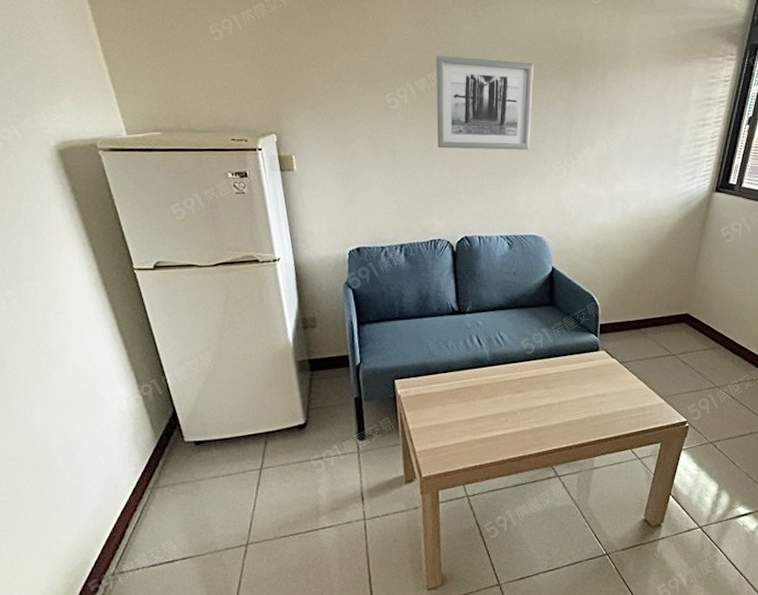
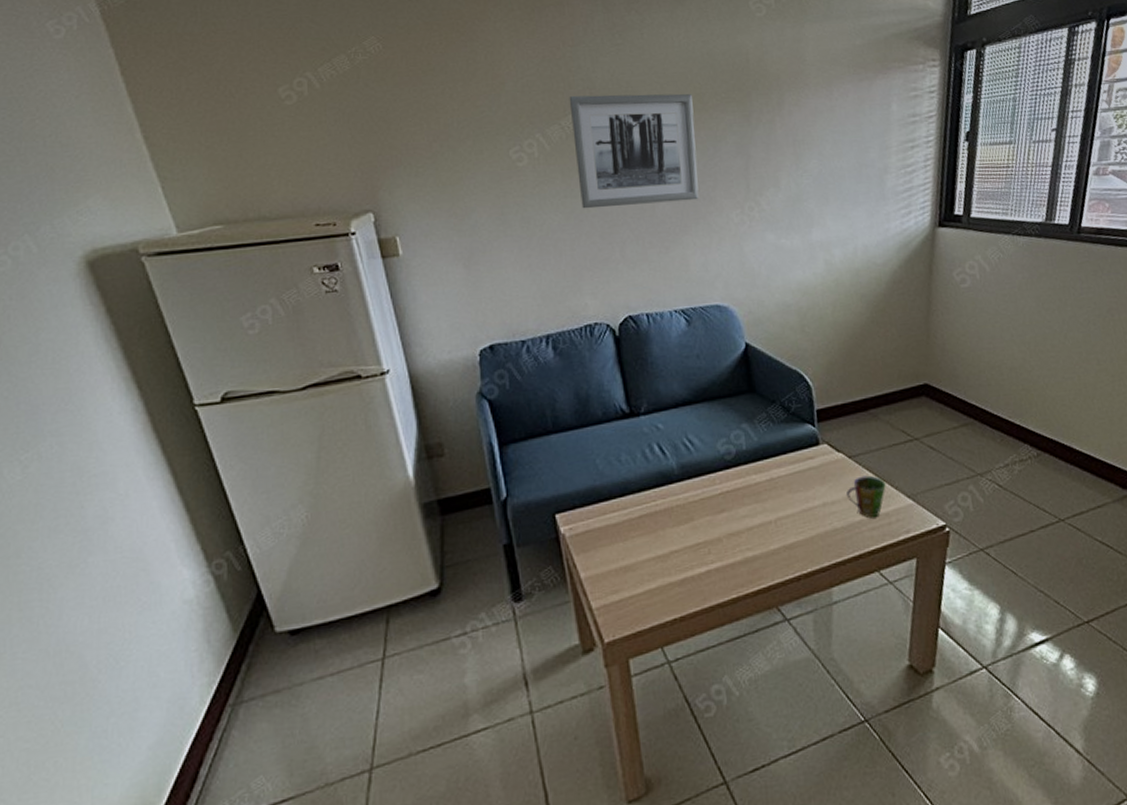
cup: none [614,378,645,410] -> present [845,475,886,518]

